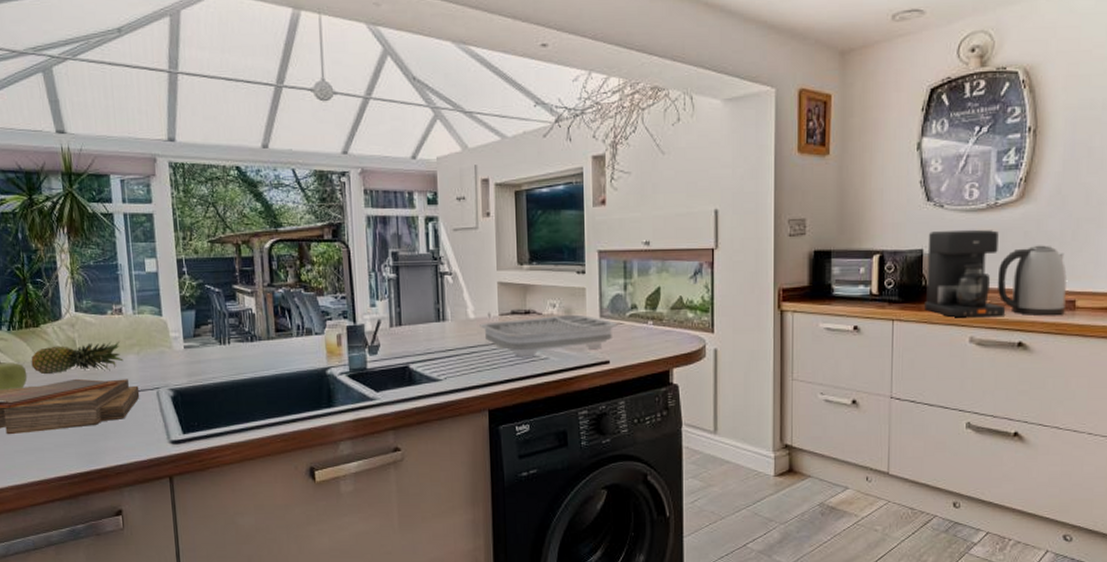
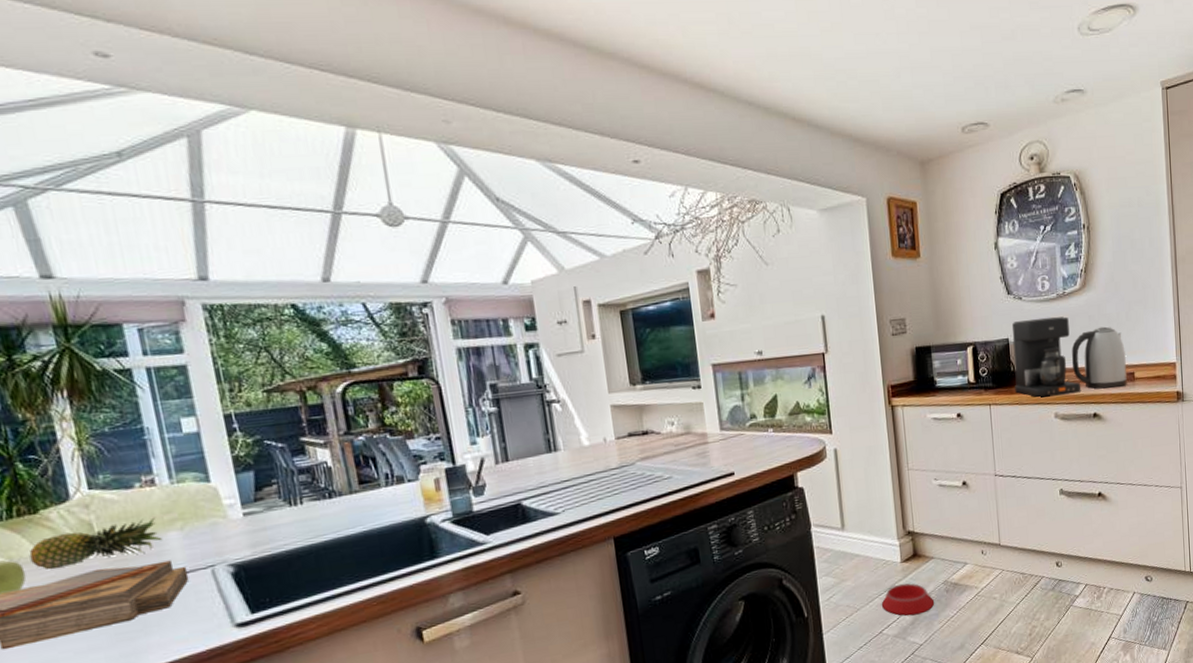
dish rack: present [479,314,617,358] -> none [595,429,739,480]
pet bowl: none [748,498,807,534] -> present [881,583,935,616]

